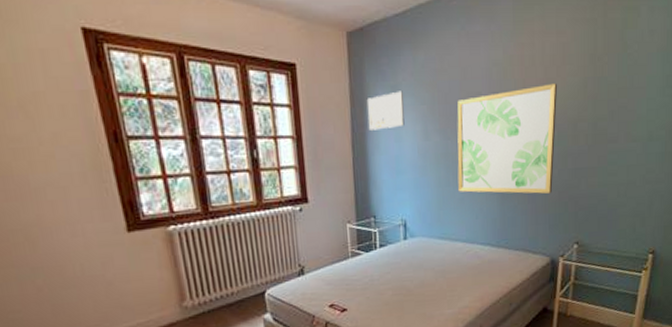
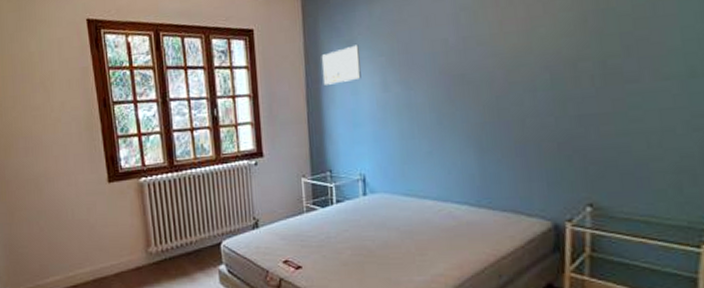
wall art: present [457,83,558,194] -> none [420,21,549,146]

